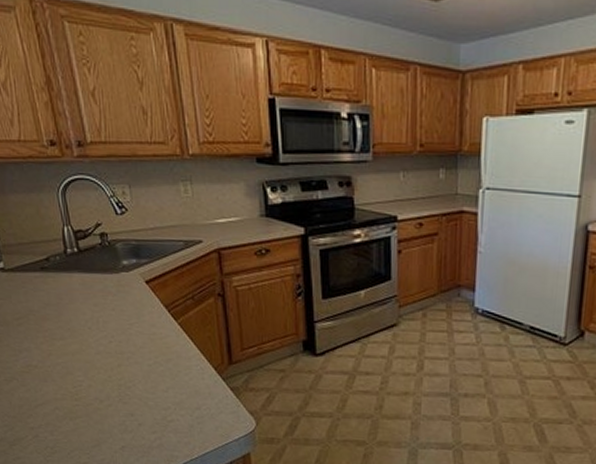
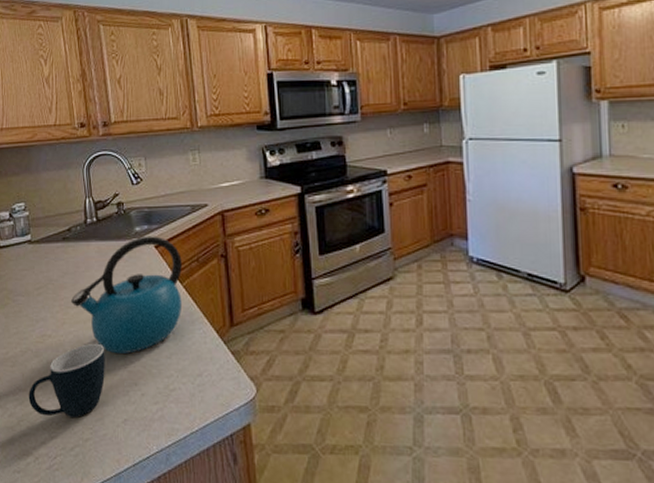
mug: none [18,374,99,445] -> present [28,343,105,419]
kettle: none [56,270,177,387] -> present [71,236,182,355]

